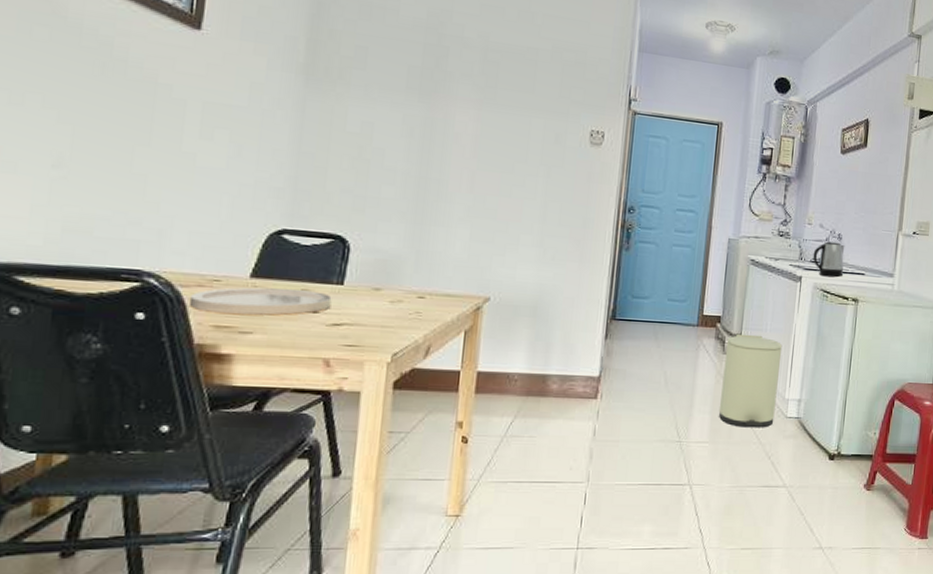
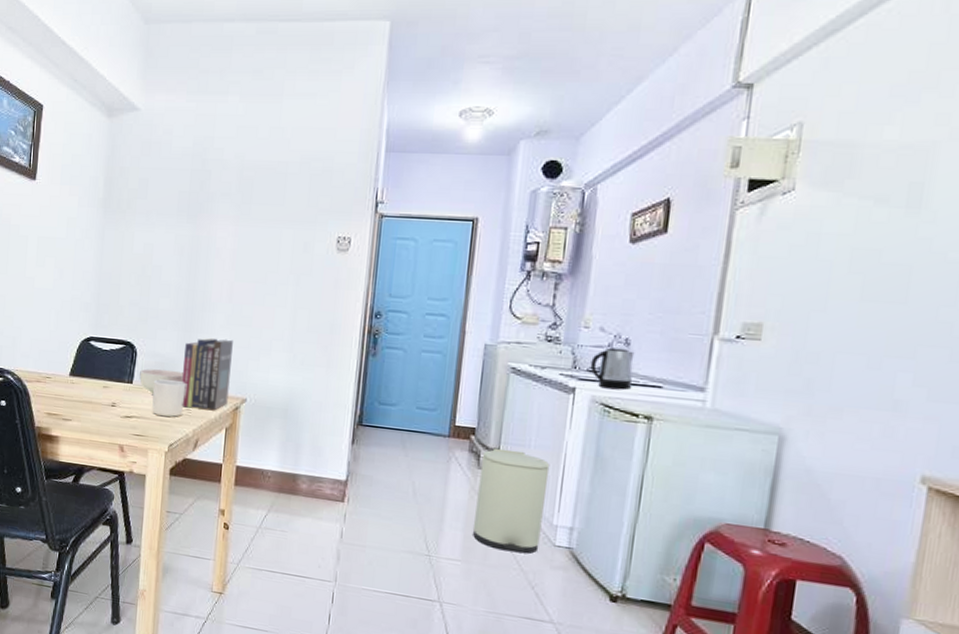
plate: present [190,287,332,316] -> none [32,383,125,407]
bowl: none [353,266,412,298] -> present [139,368,183,396]
mug: none [370,278,416,323] -> present [152,379,186,417]
books: none [409,231,475,313] -> present [181,337,233,411]

